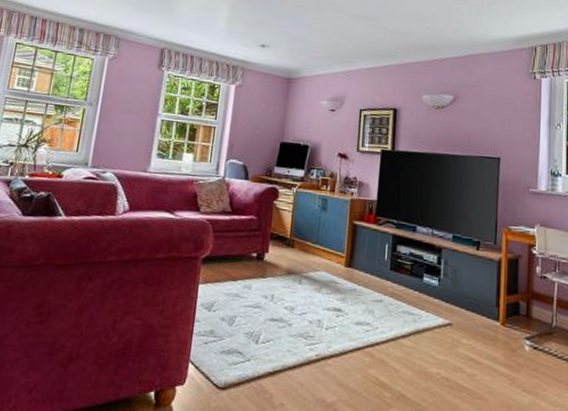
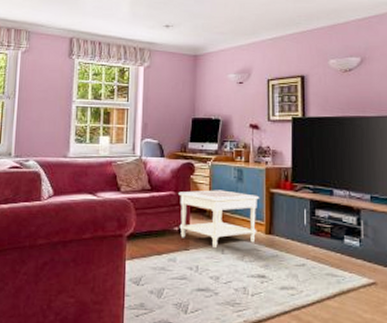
side table: none [257,216,343,278] -> present [178,190,260,249]

